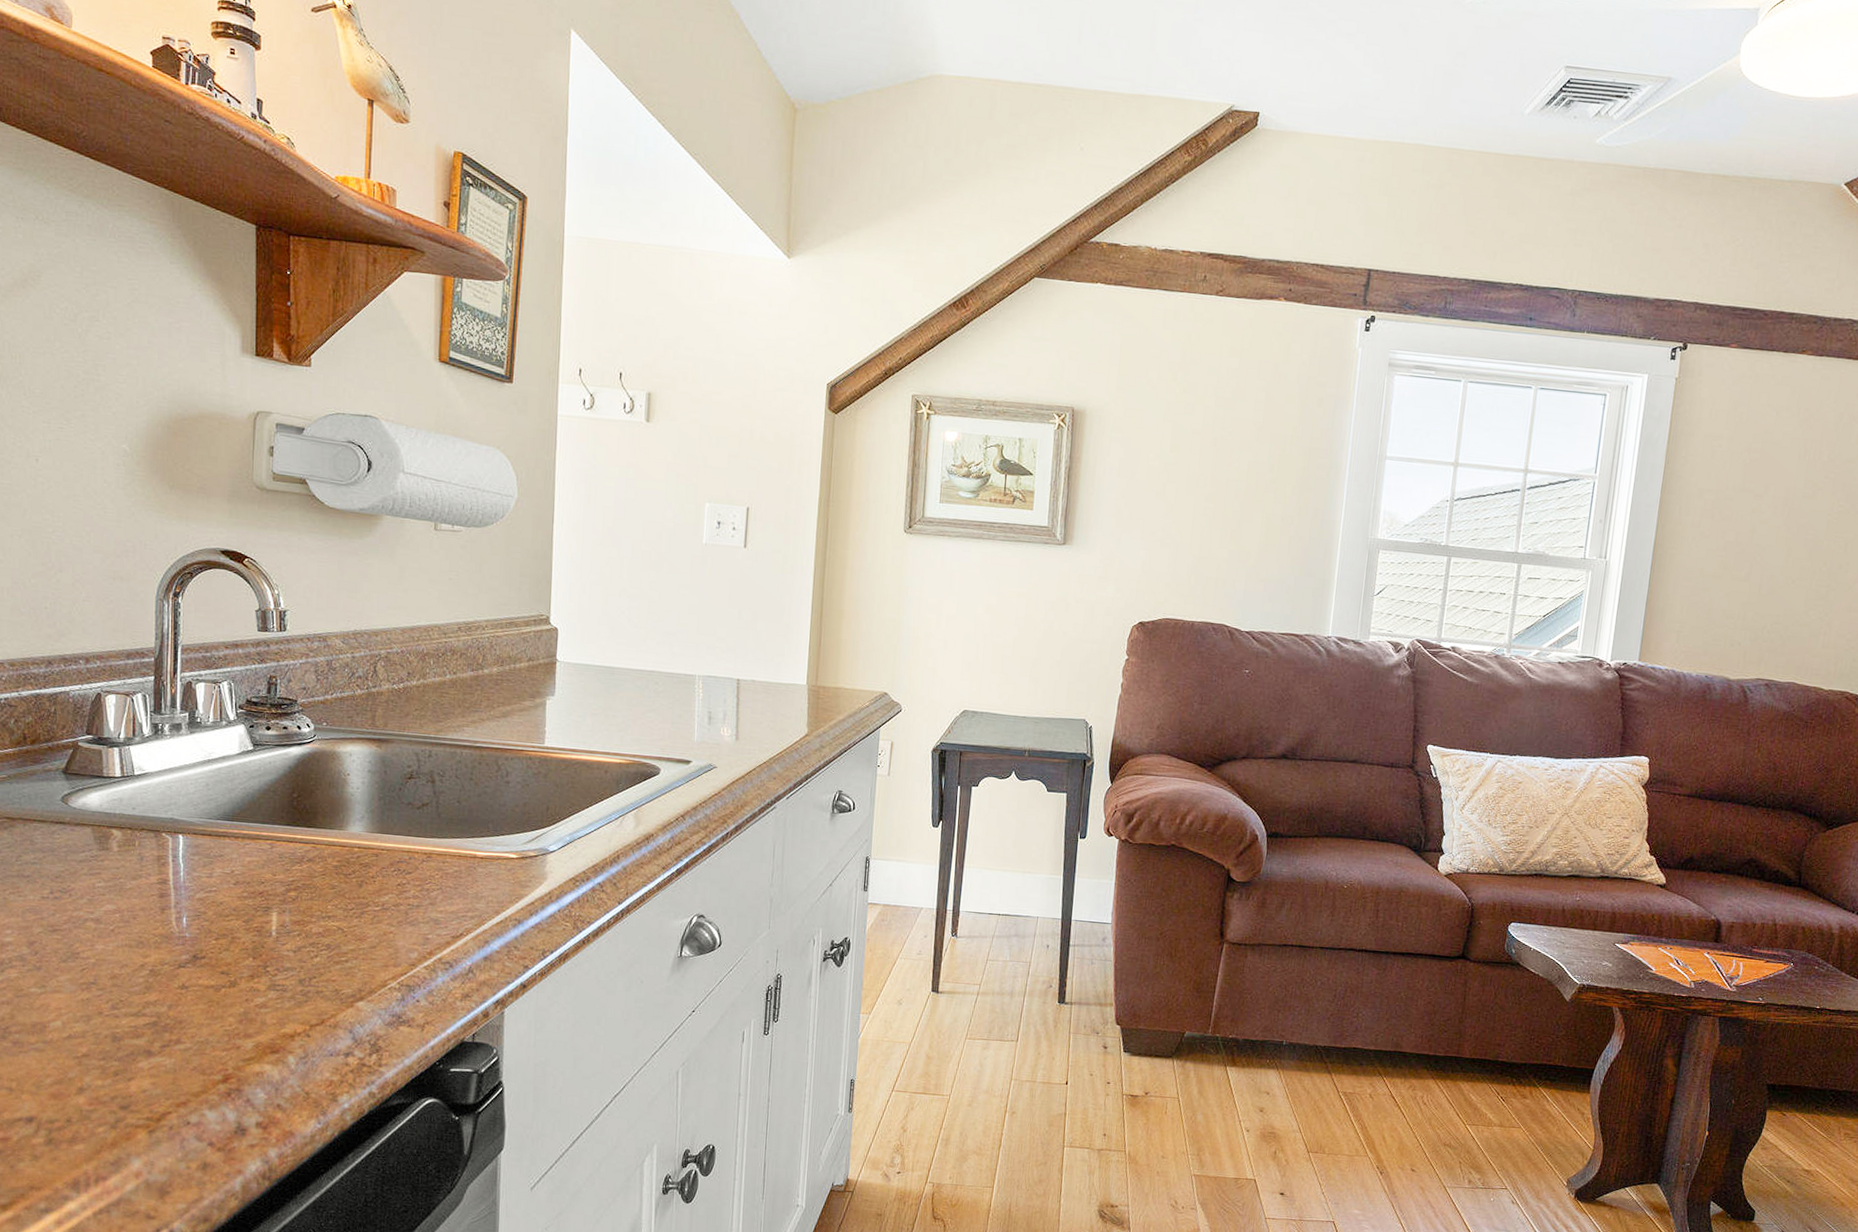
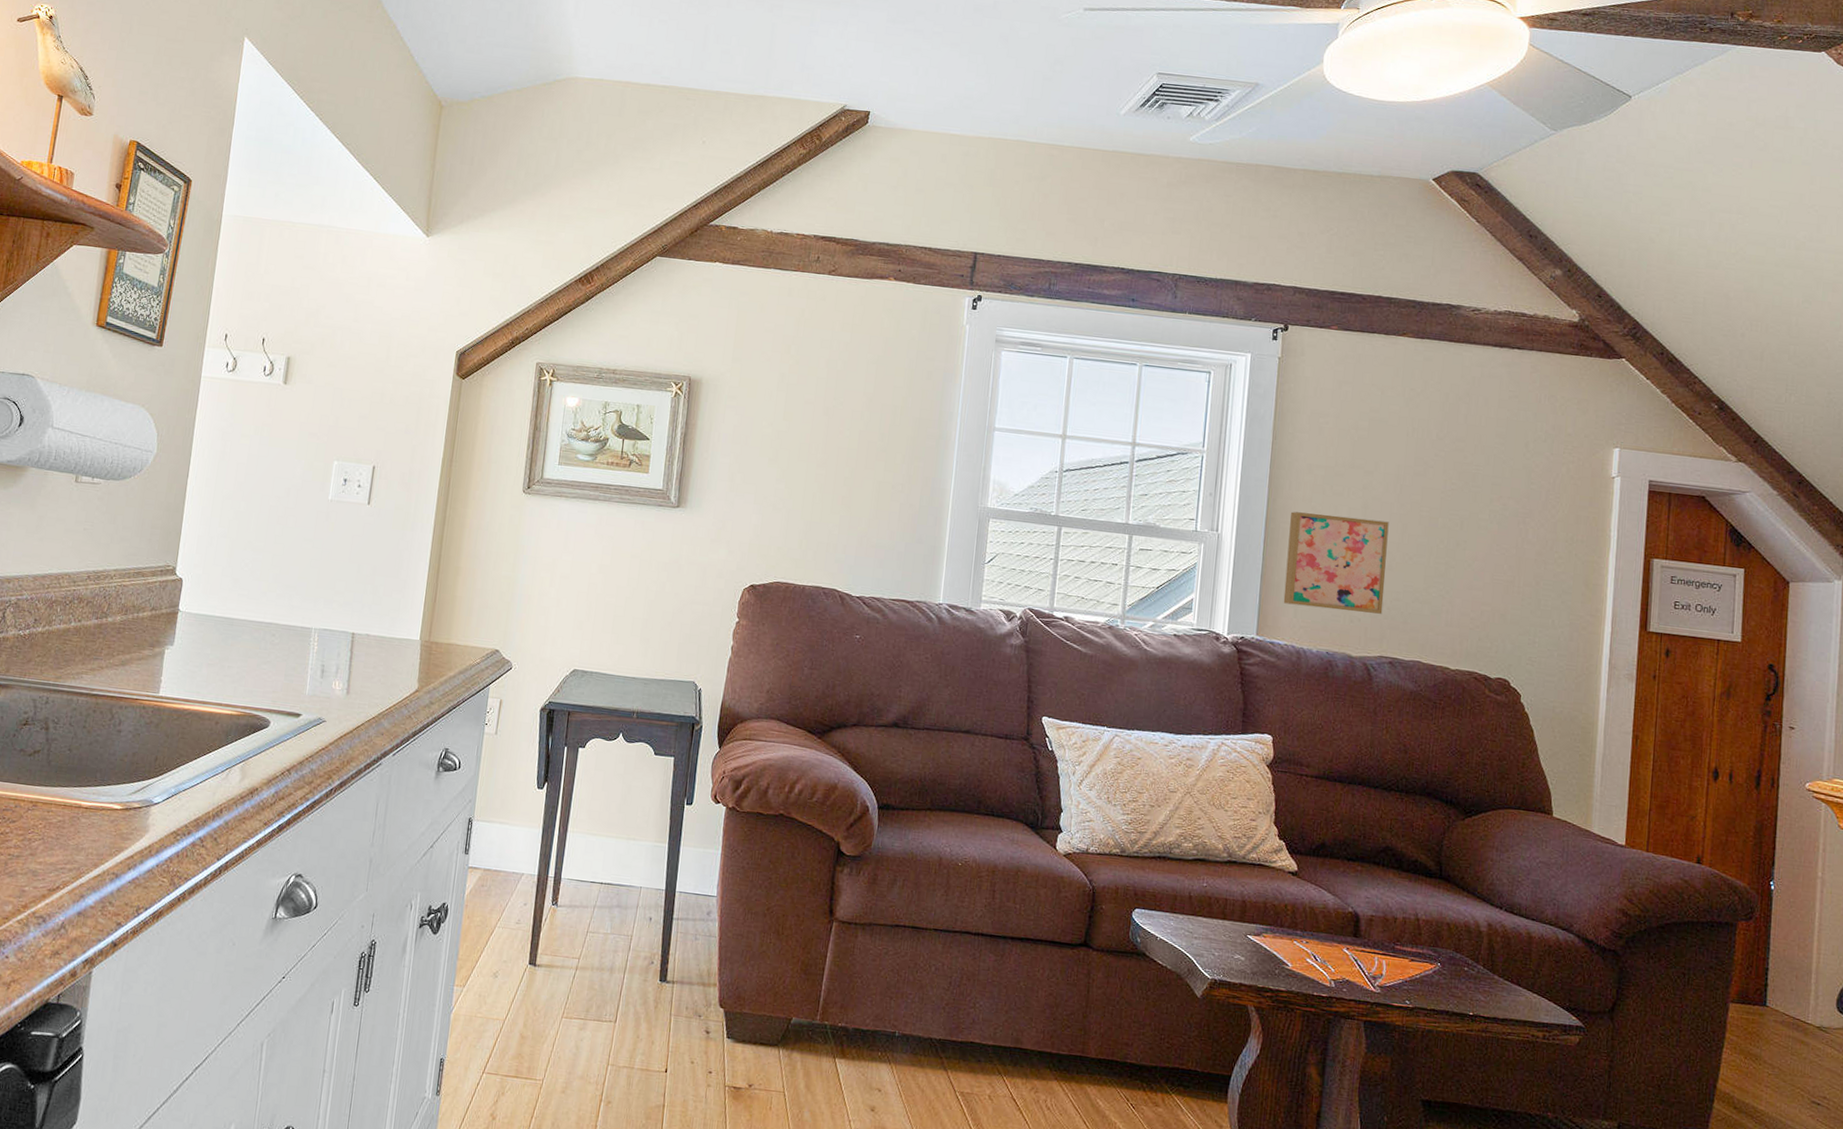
wall art: none [1666,537,1775,637] -> present [1283,511,1389,614]

